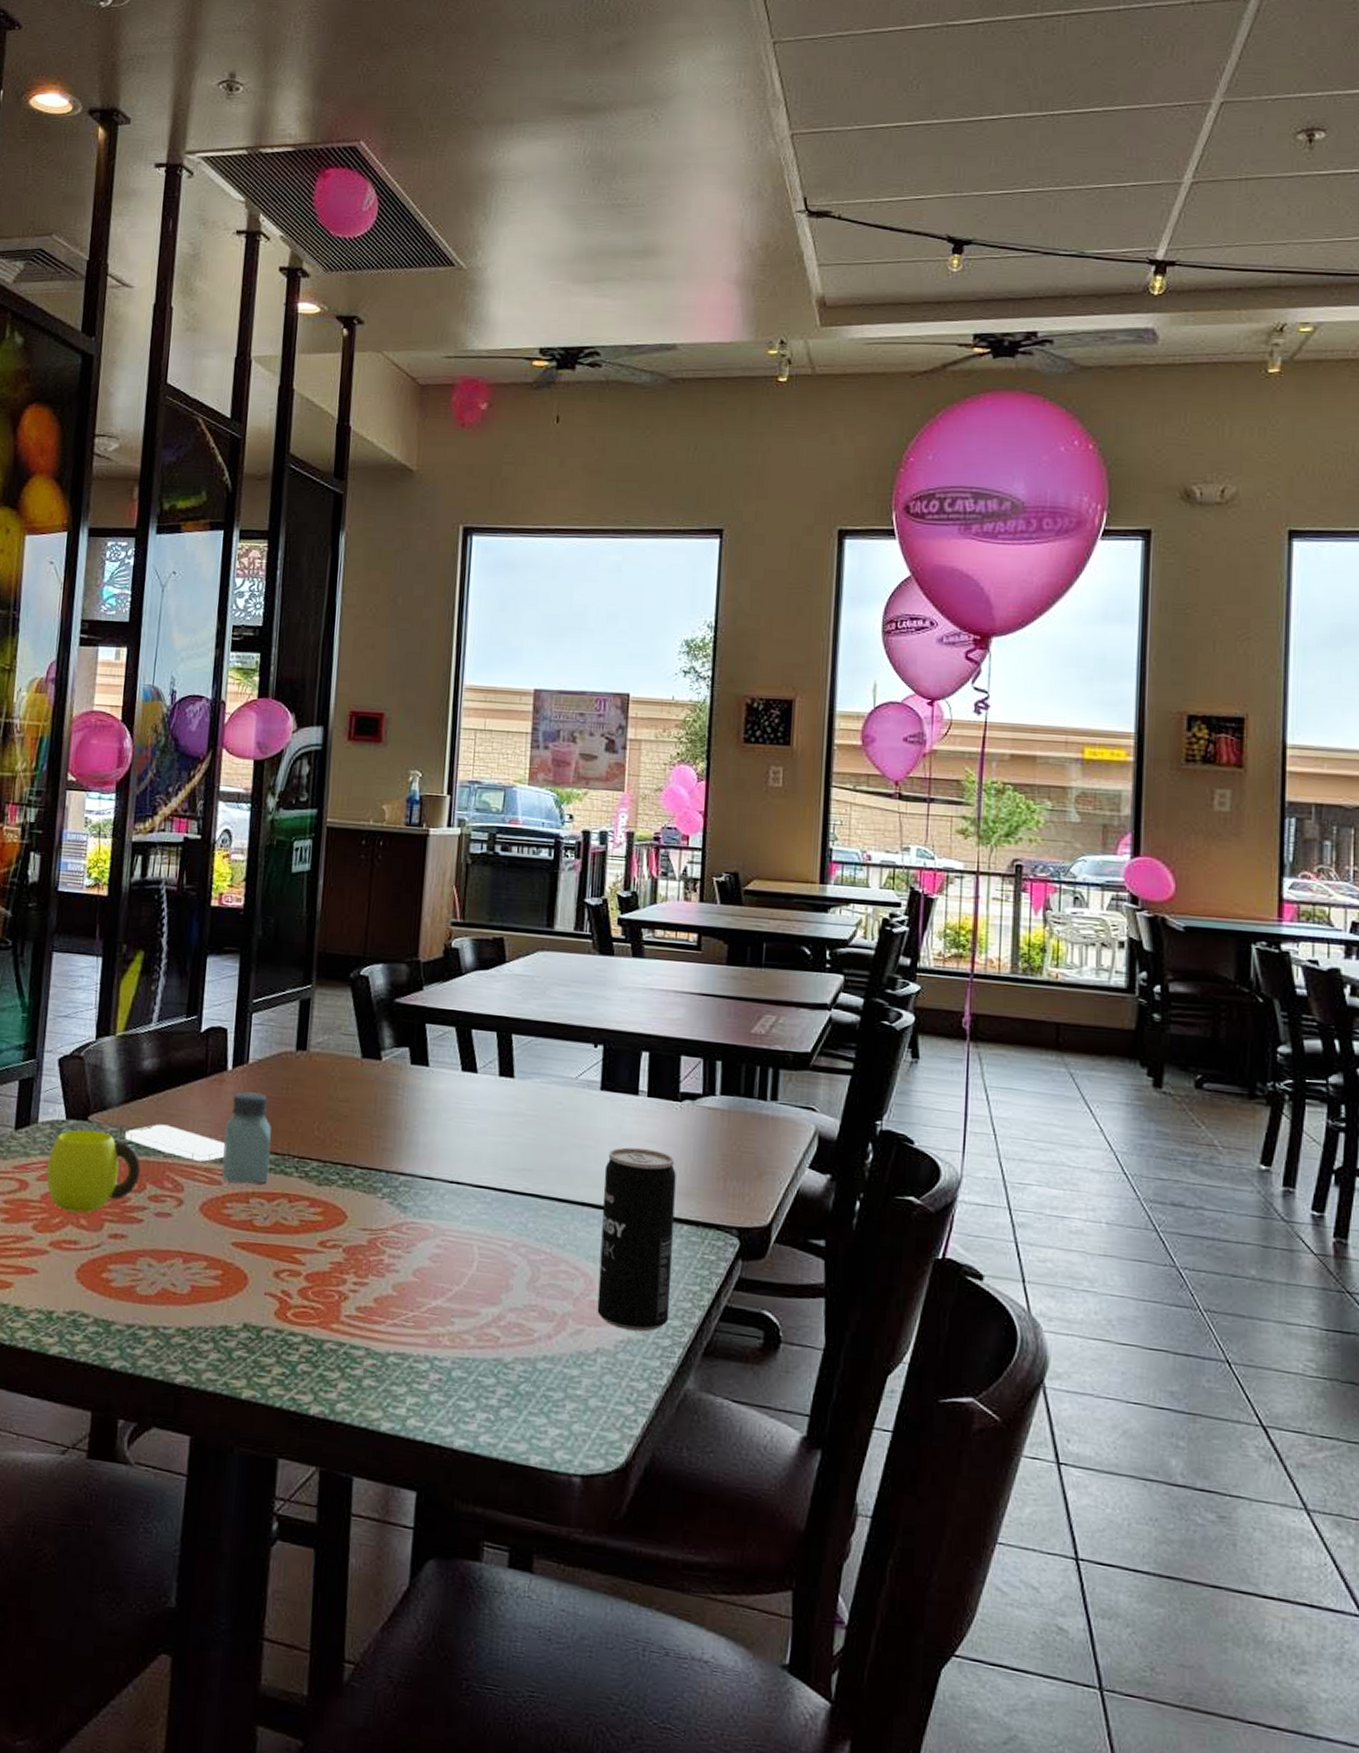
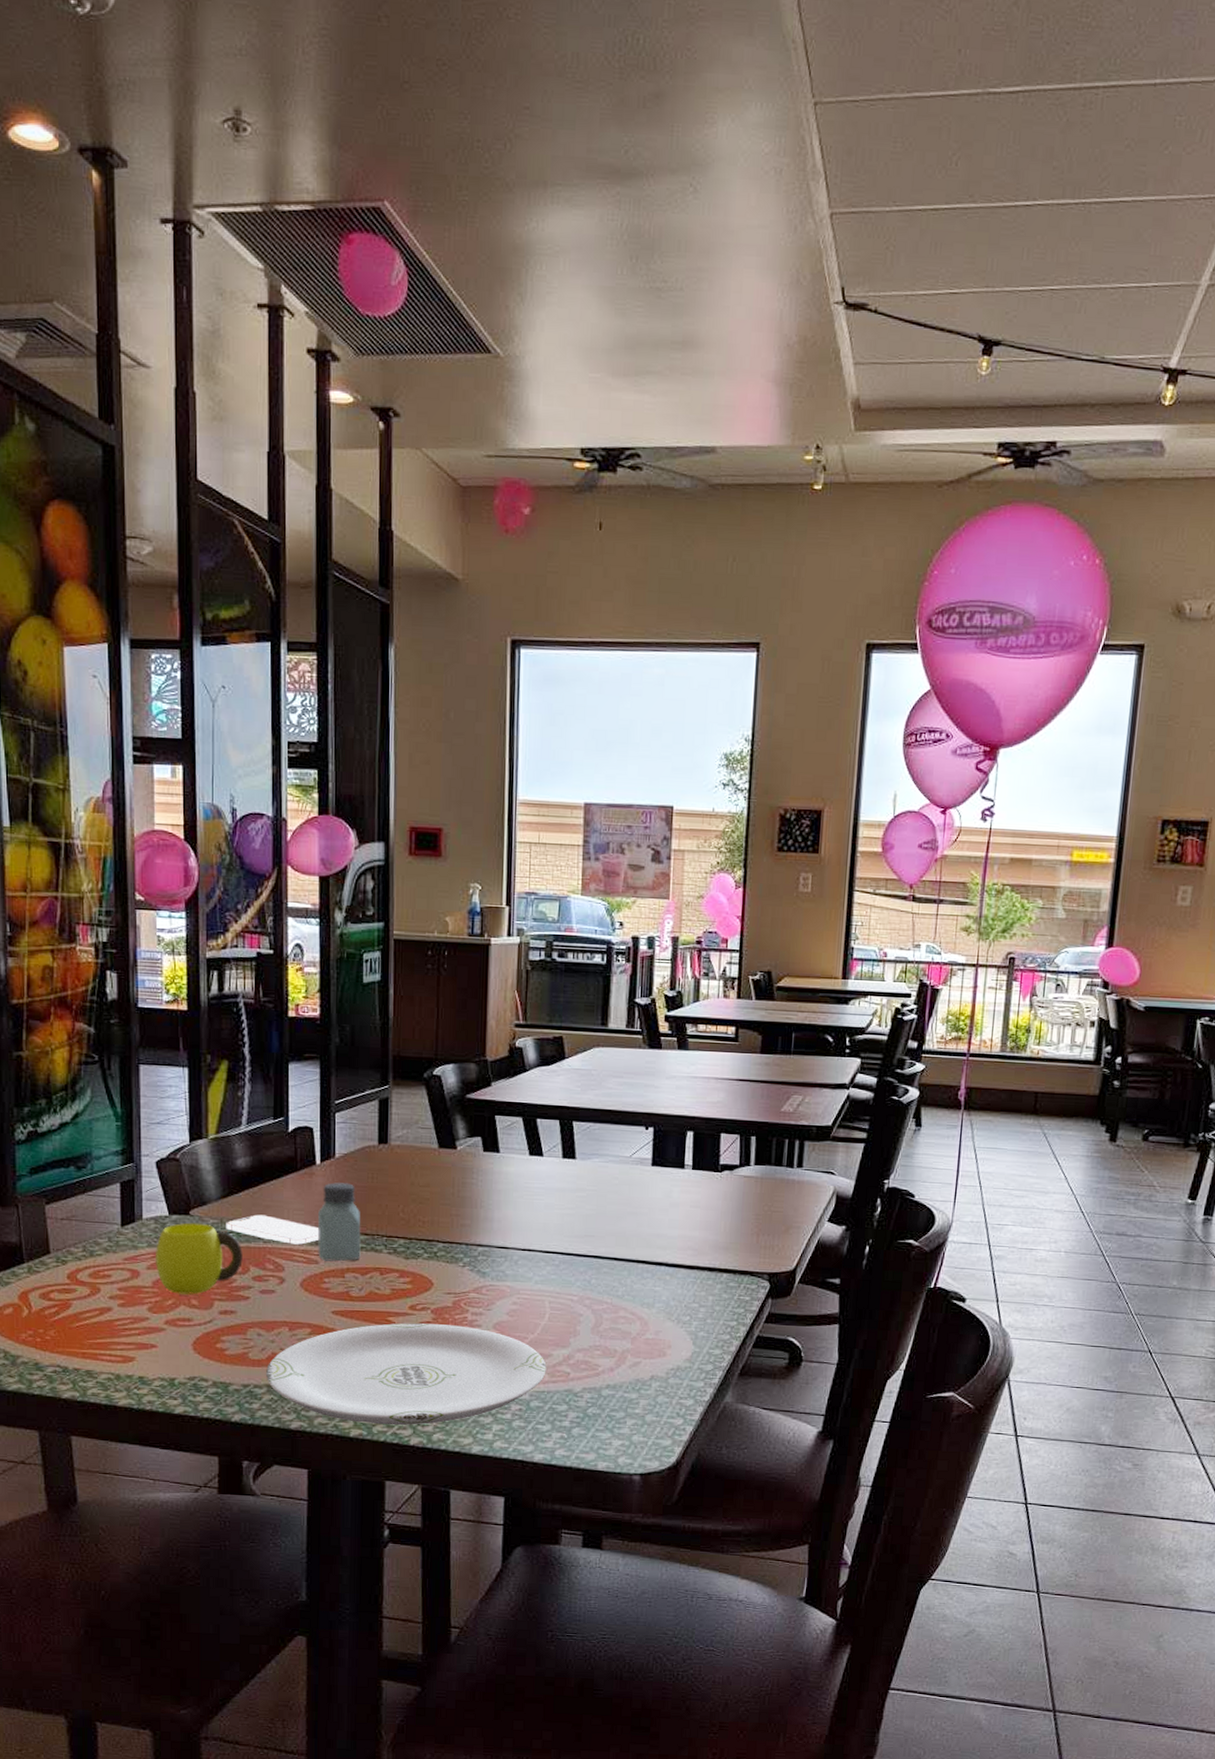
plate: none [153,1261,473,1390] -> present [266,1323,547,1426]
beverage can: present [597,1147,676,1332] -> none [651,1212,717,1360]

